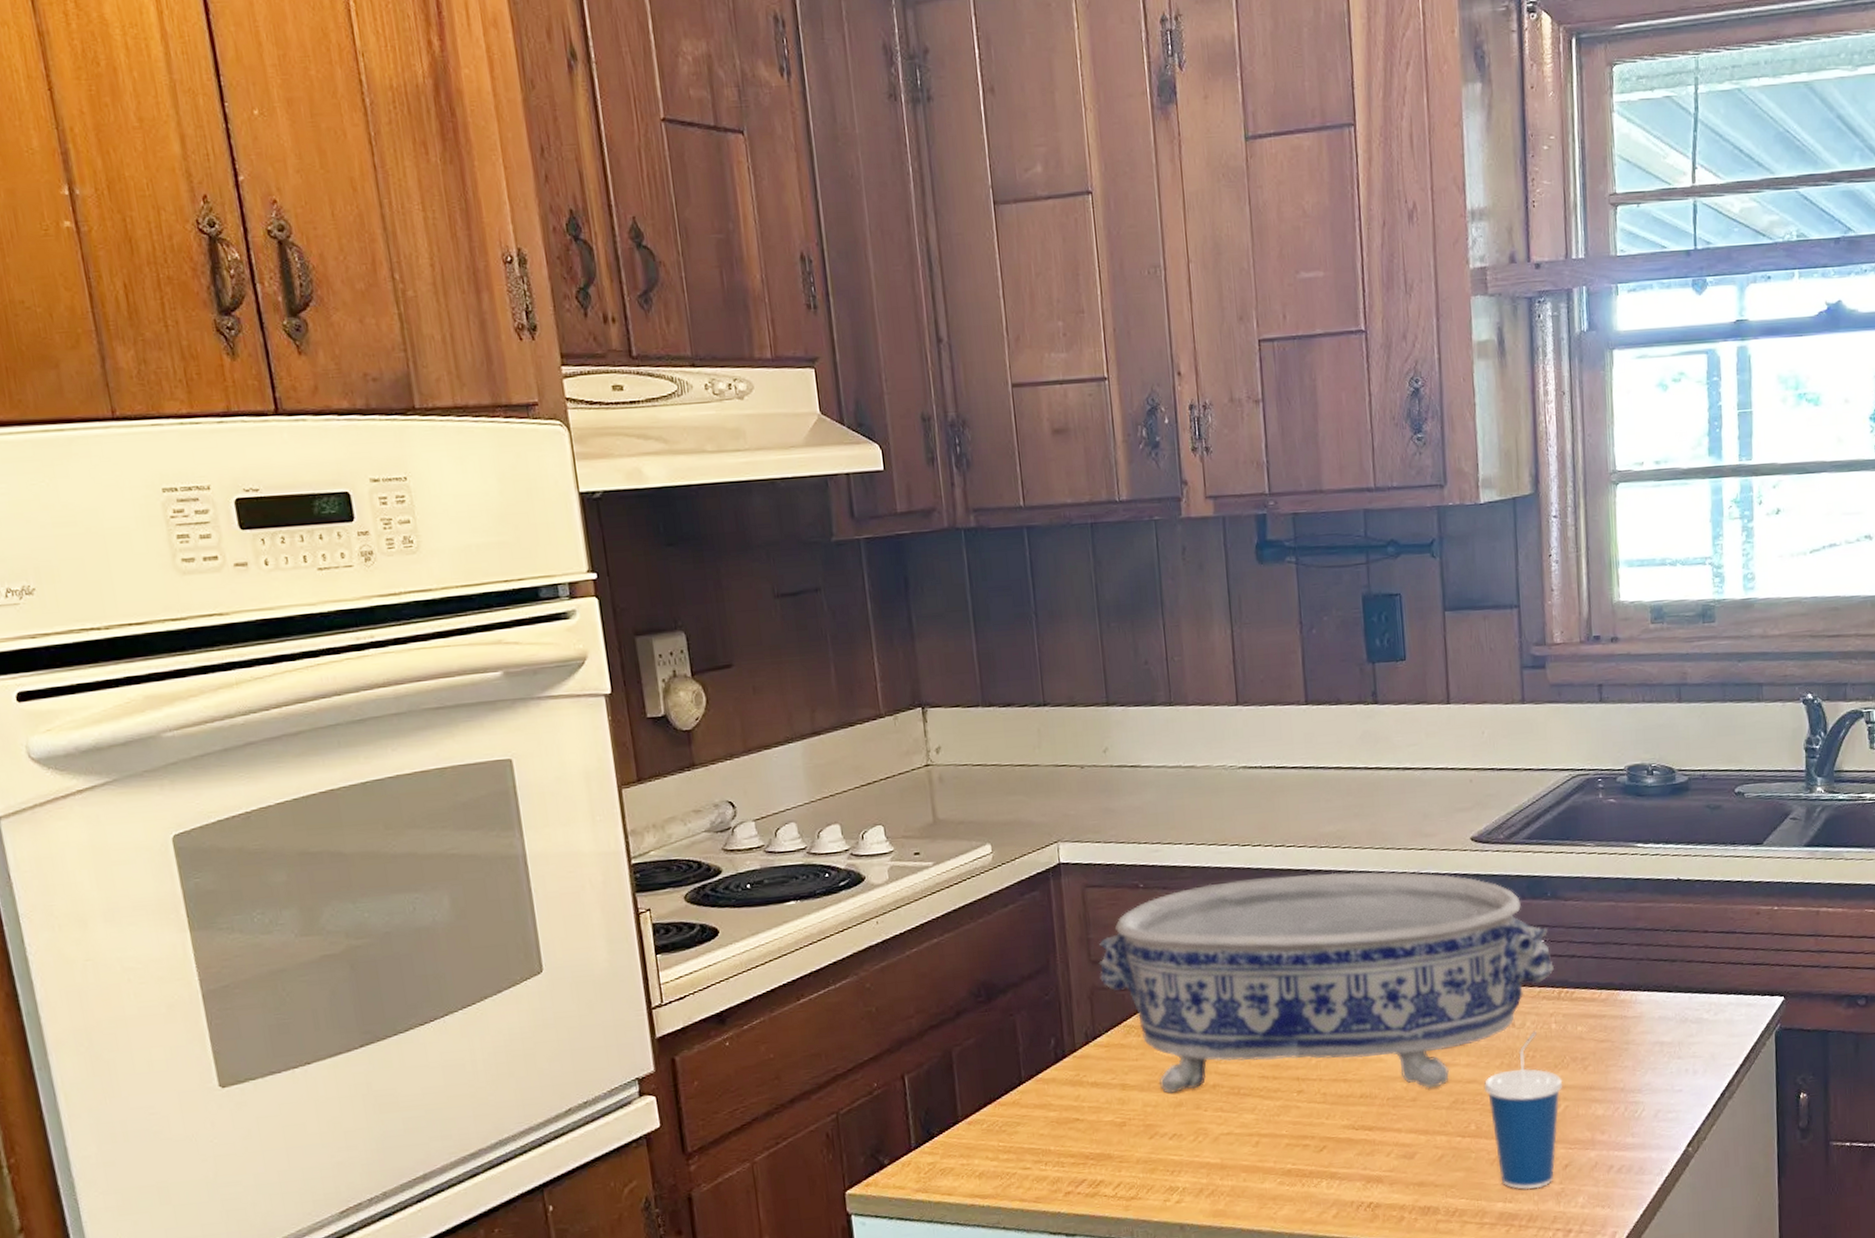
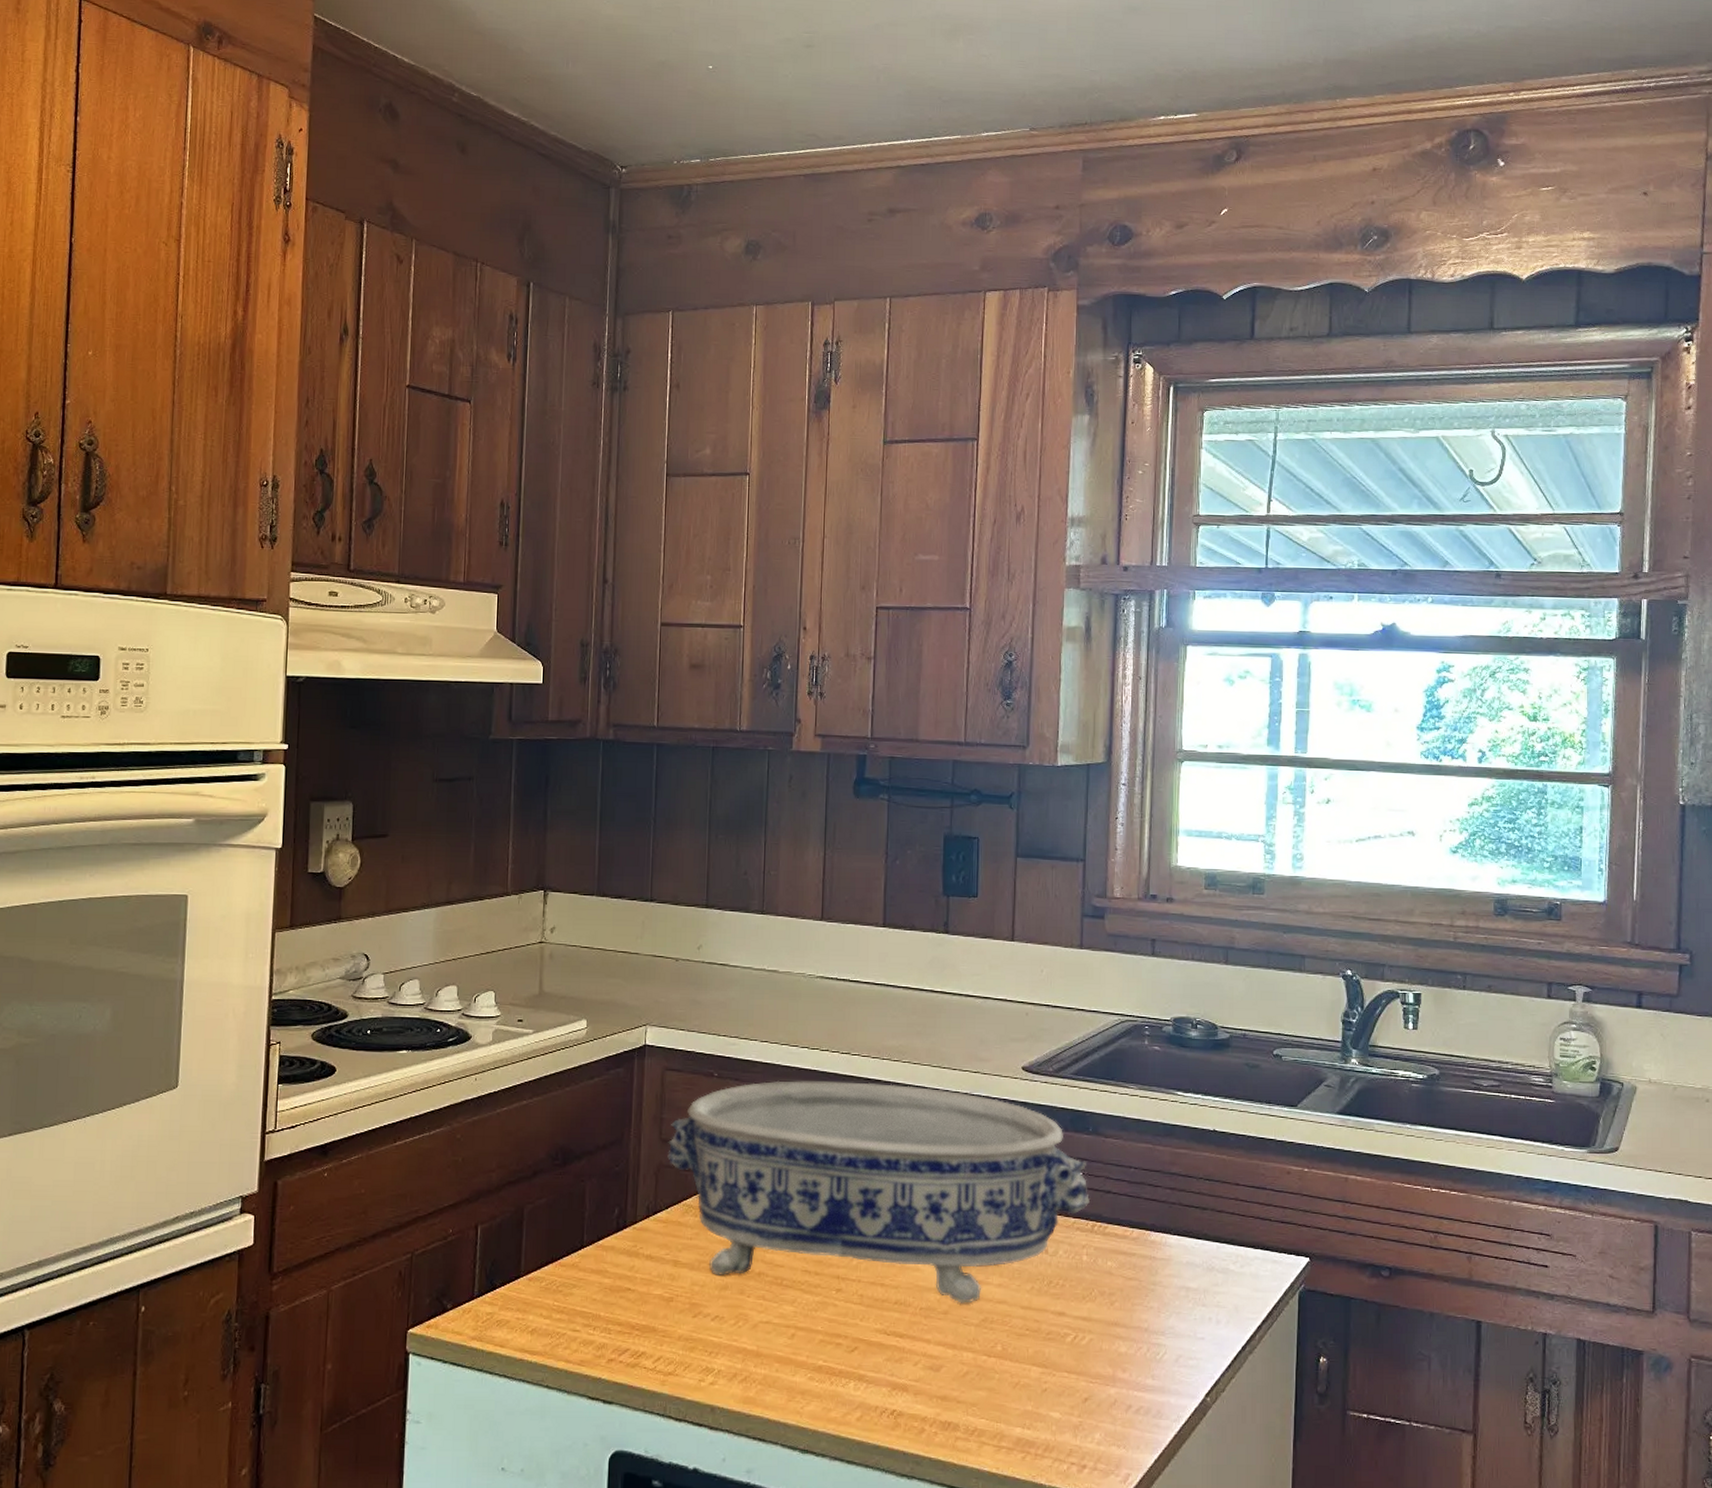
cup: present [1484,1031,1563,1190] -> none [1013,1260,1089,1419]

